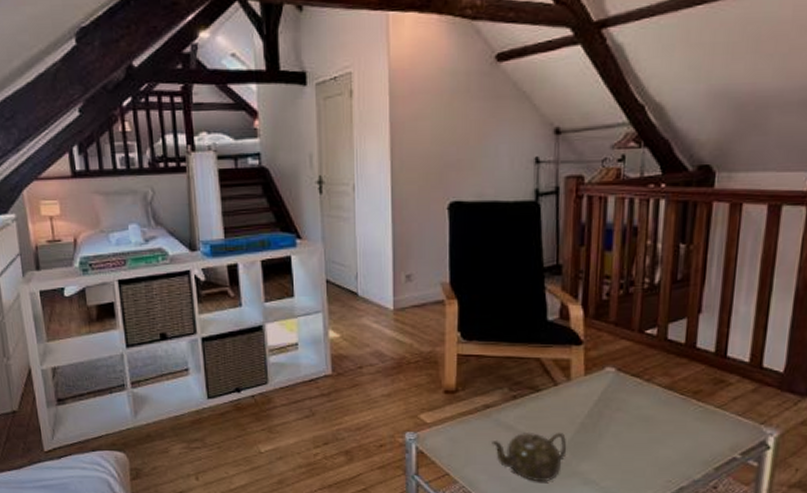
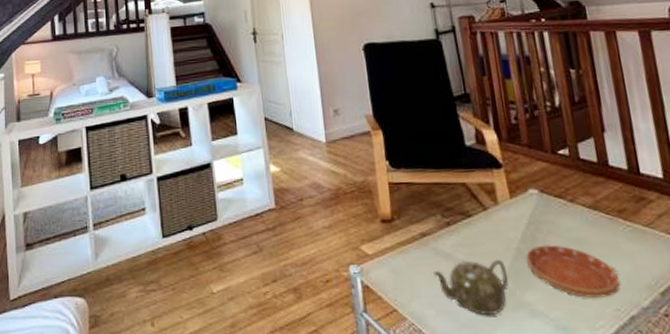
saucer: none [589,421,678,470] -> present [526,244,621,298]

